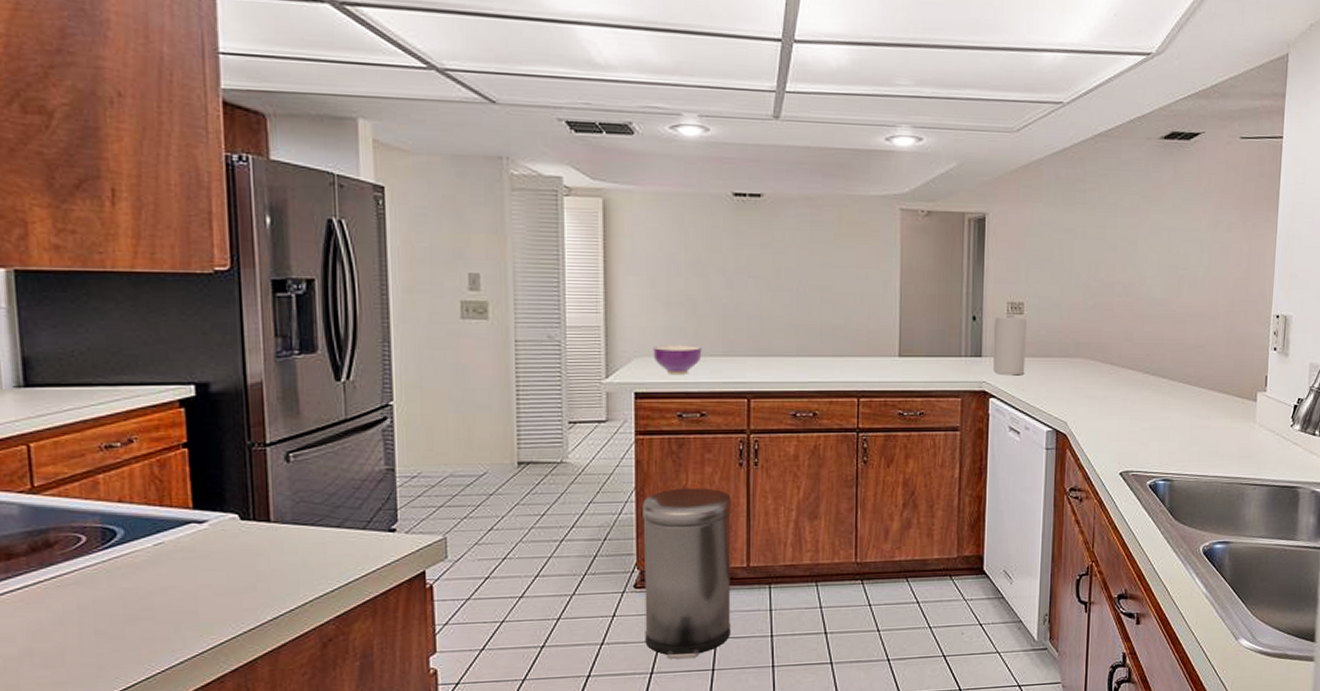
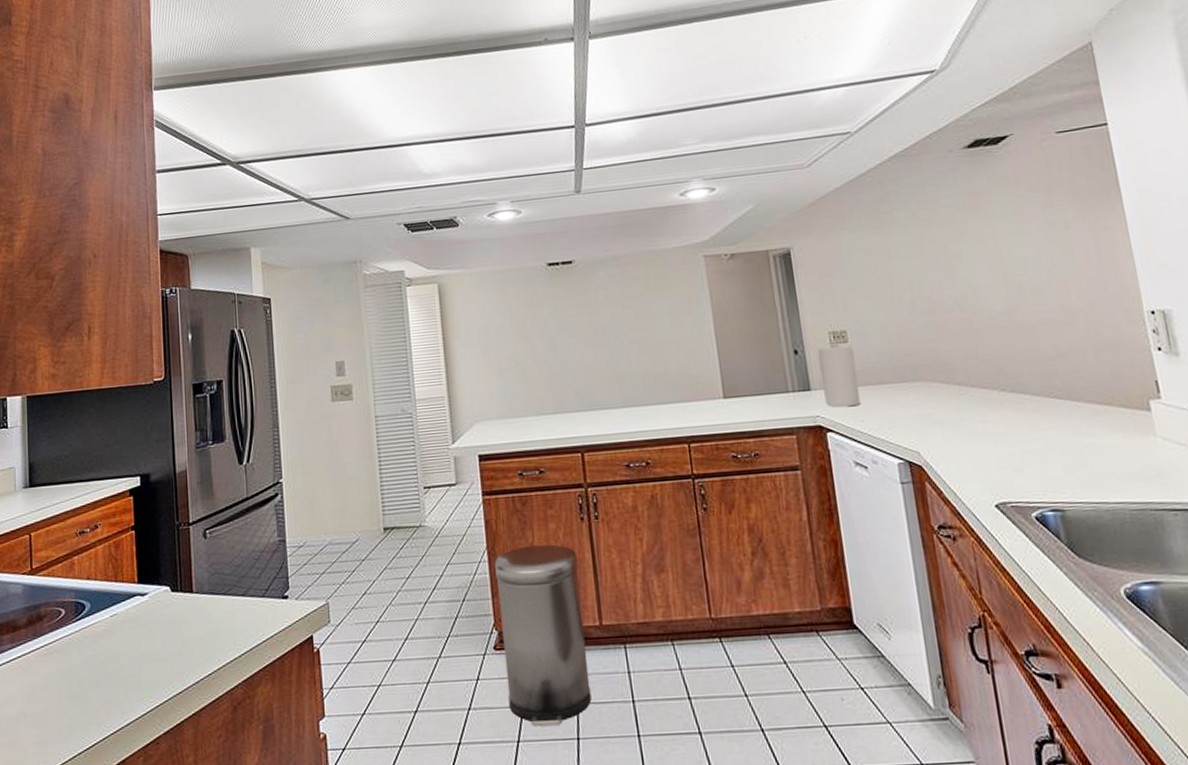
bowl: present [653,345,702,374] -> none [491,406,535,435]

